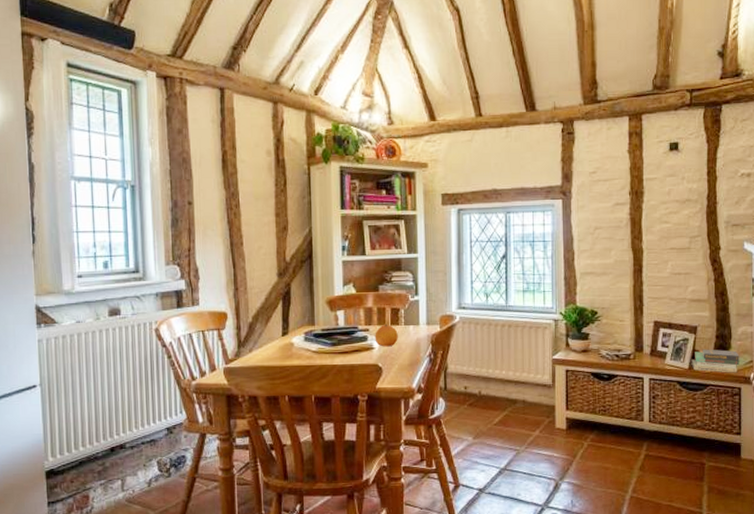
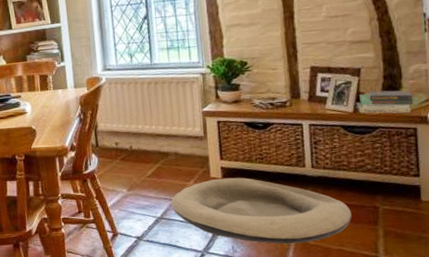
fruit: present [375,324,398,347] -> none [26,90,49,111]
dog bed: none [516,429,681,499] -> present [171,177,352,245]

